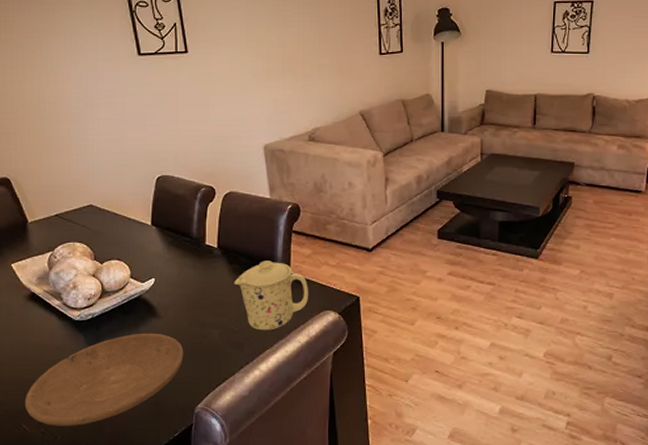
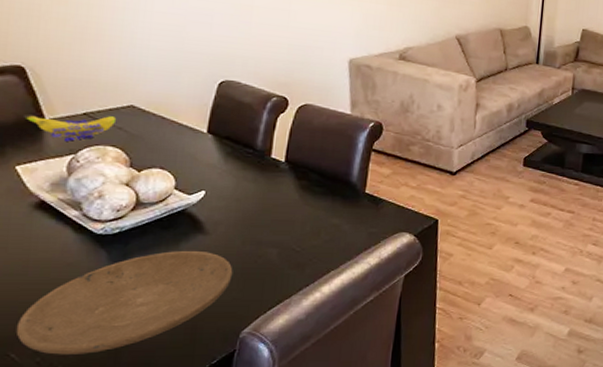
banana: none [12,216,81,240] -> present [22,114,117,141]
mug: present [234,261,309,331] -> none [300,178,385,251]

